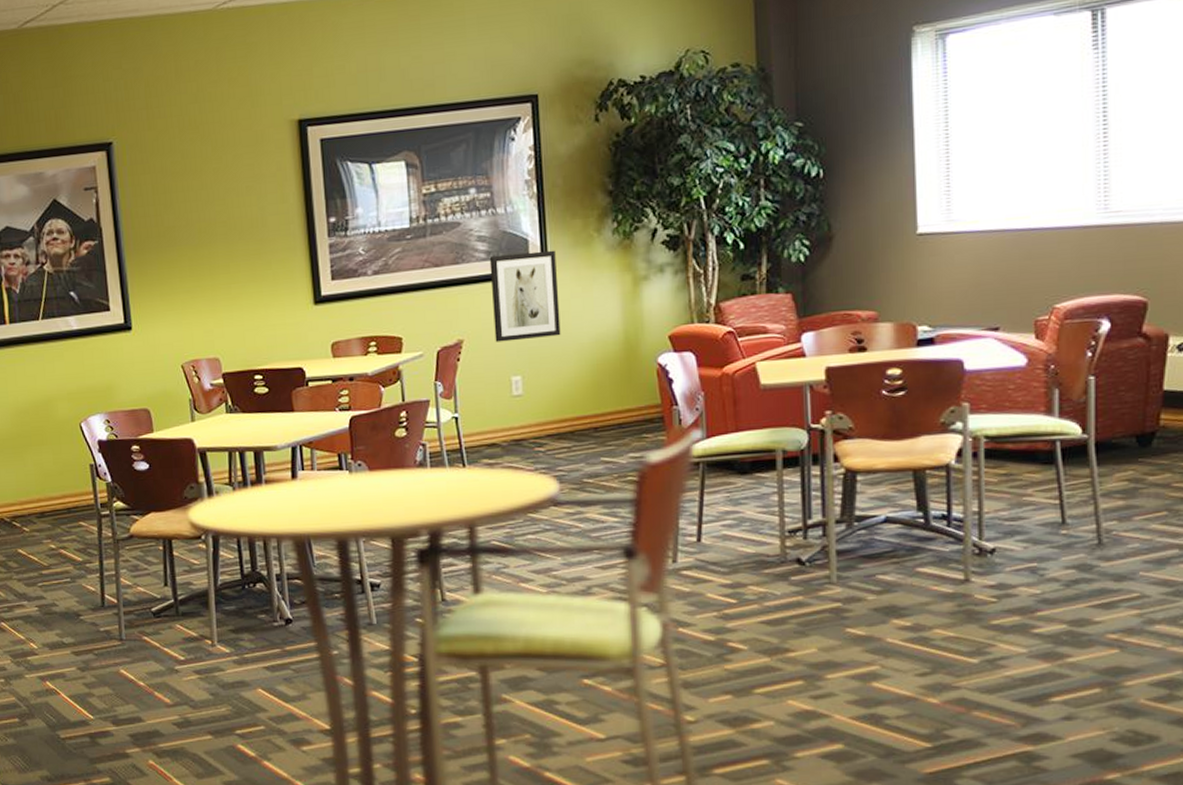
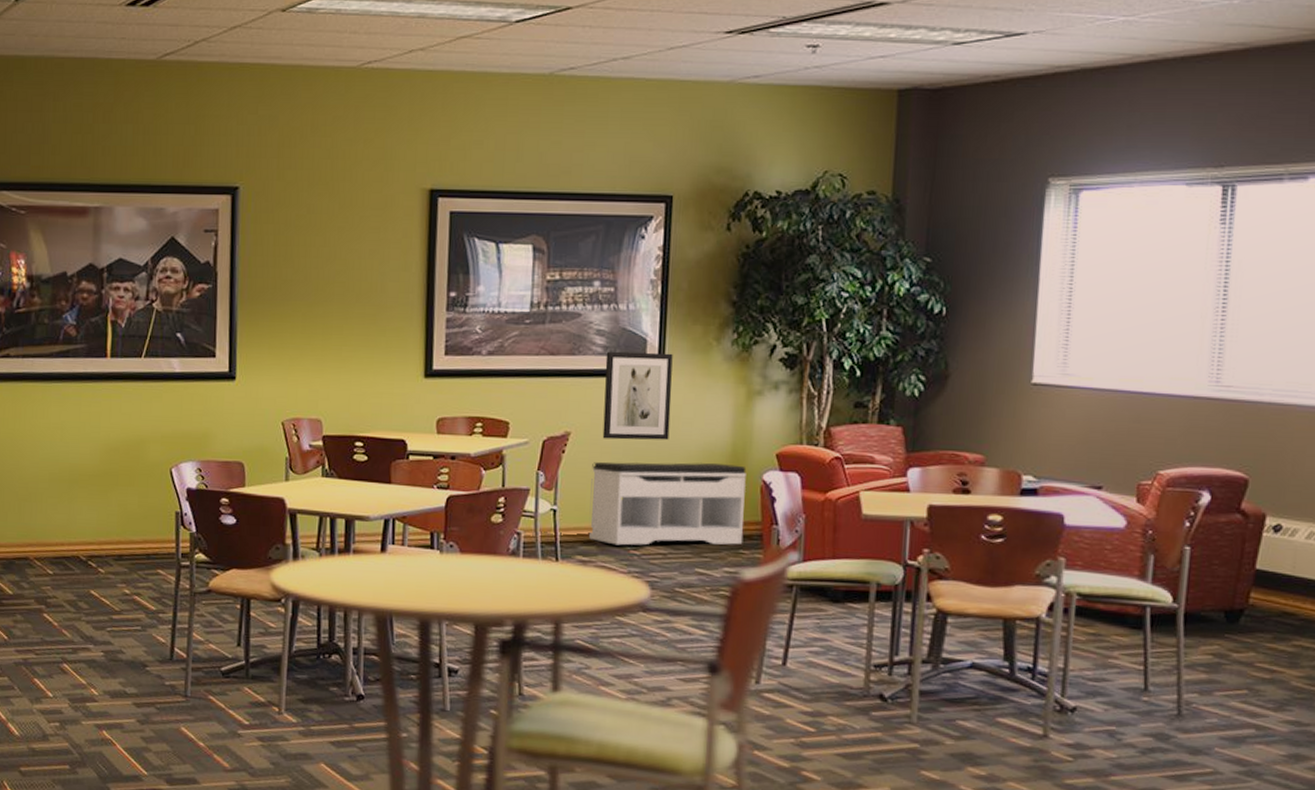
bench: none [488,351,645,445] -> present [589,461,747,546]

